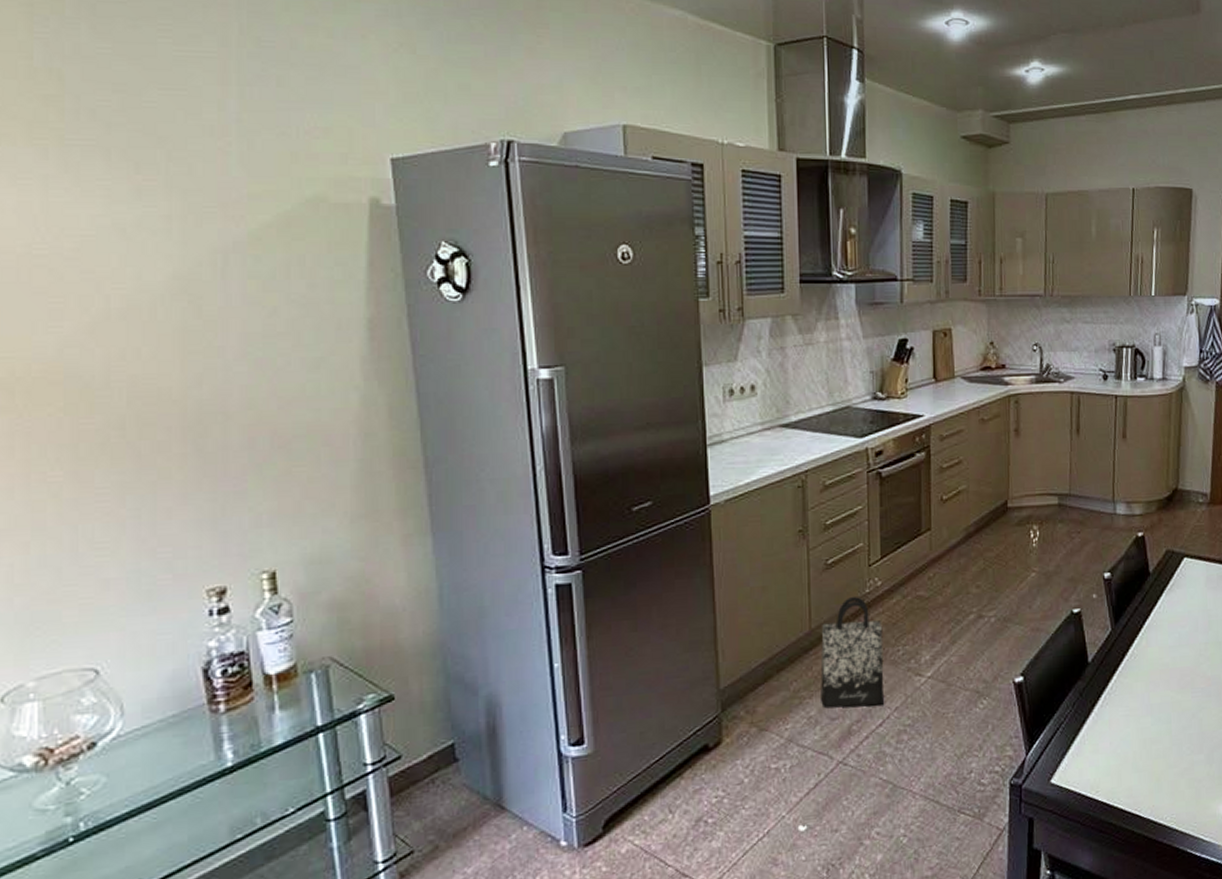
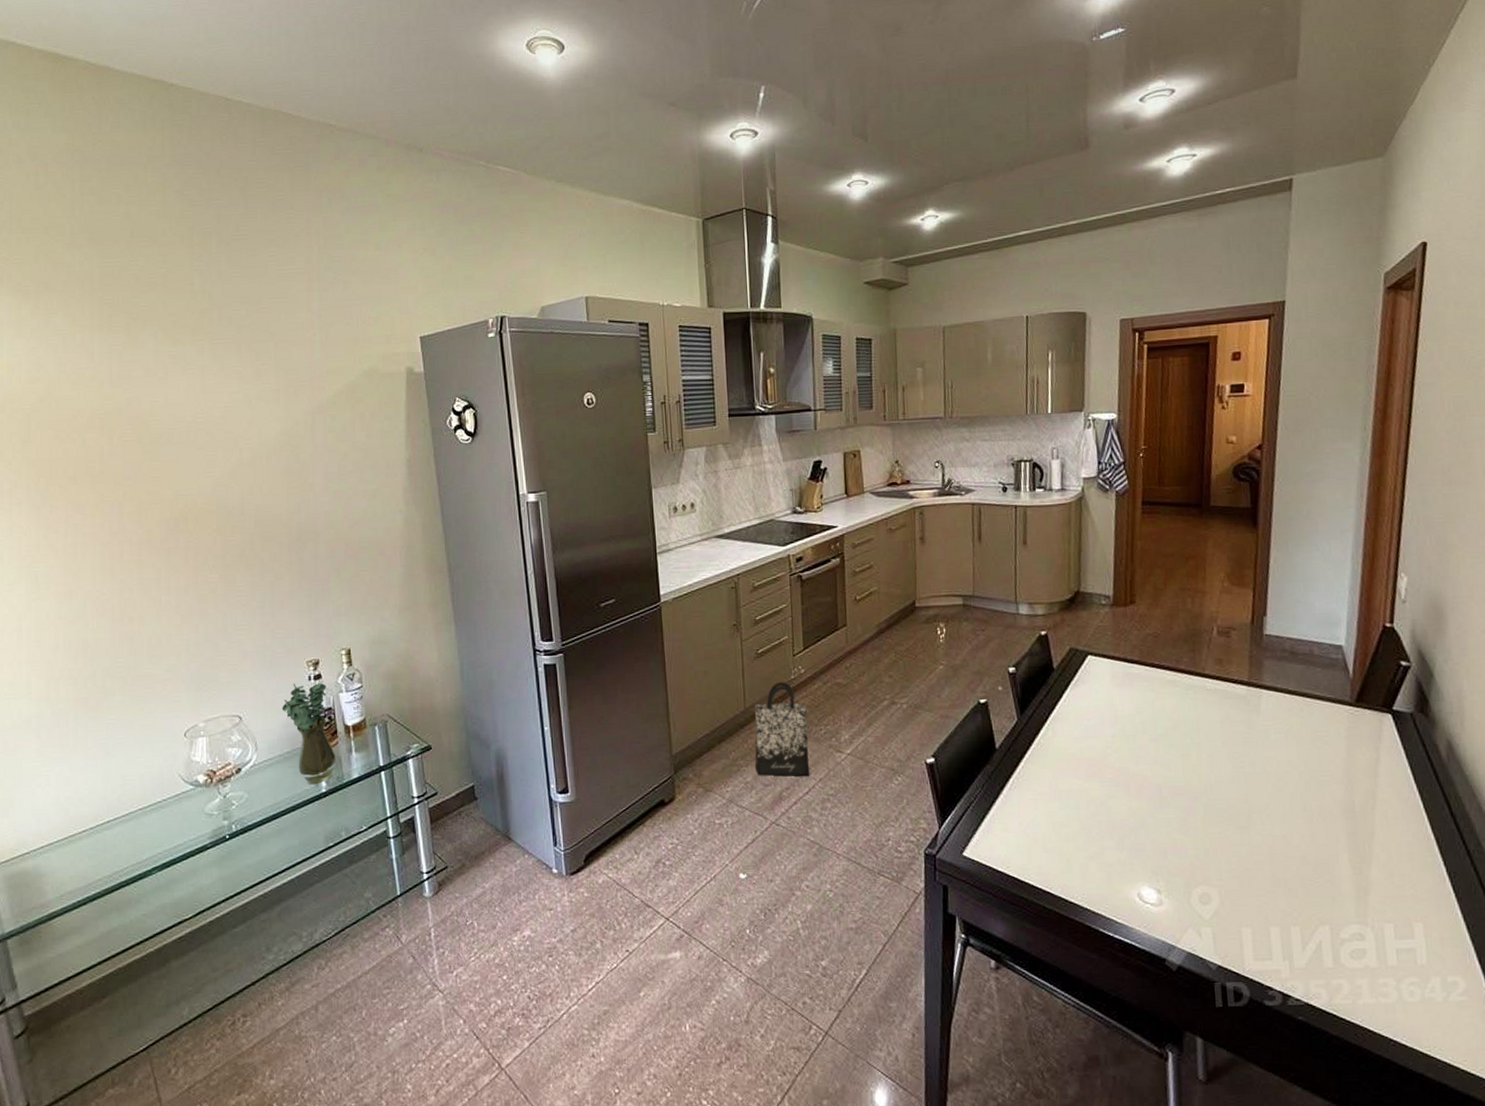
vase: none [164,614,250,759] -> present [281,679,337,786]

